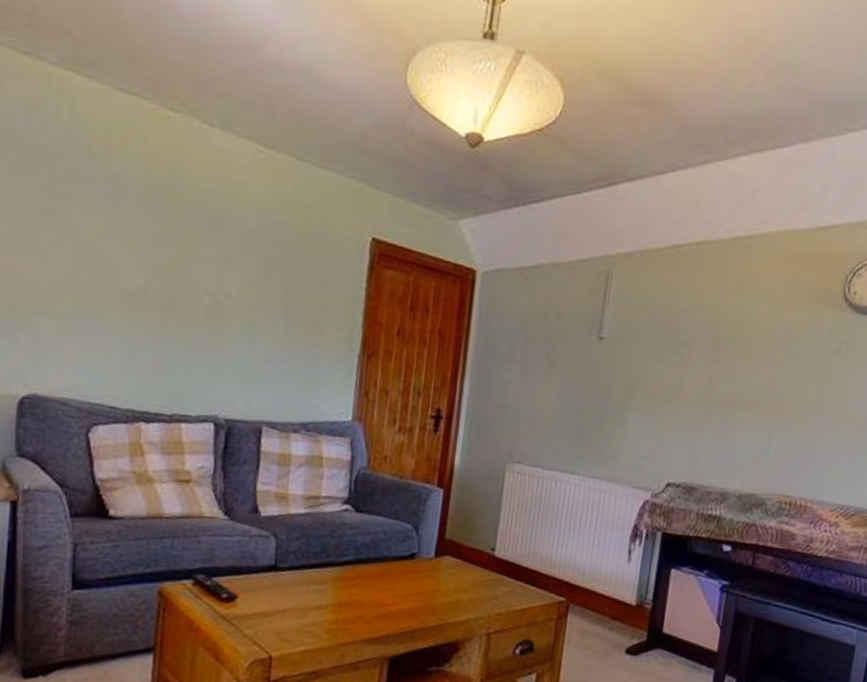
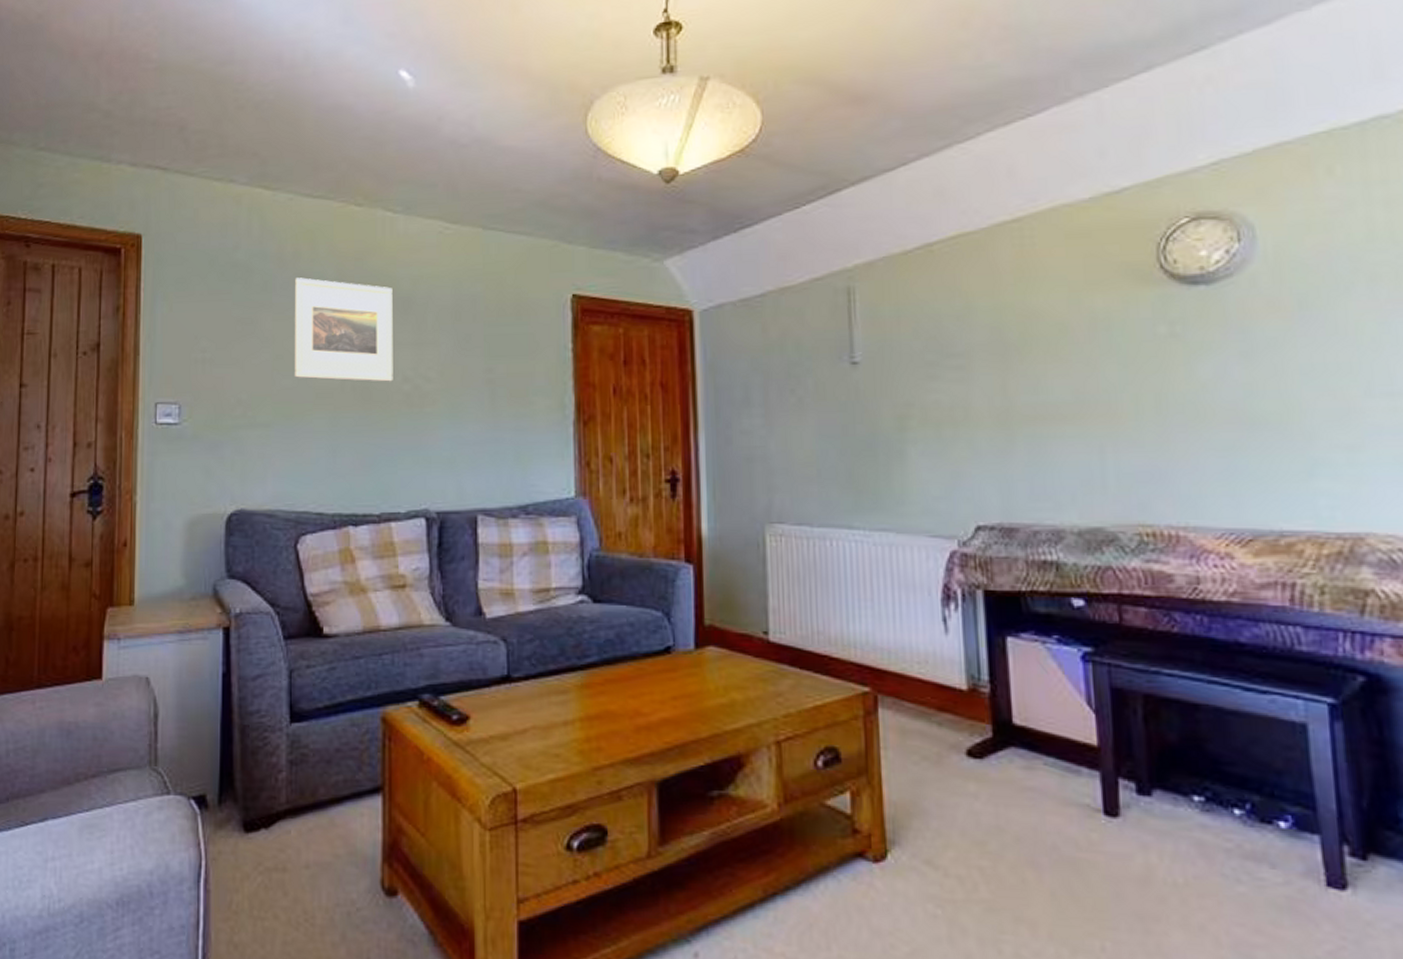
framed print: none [97,174,202,293] -> present [295,277,393,382]

